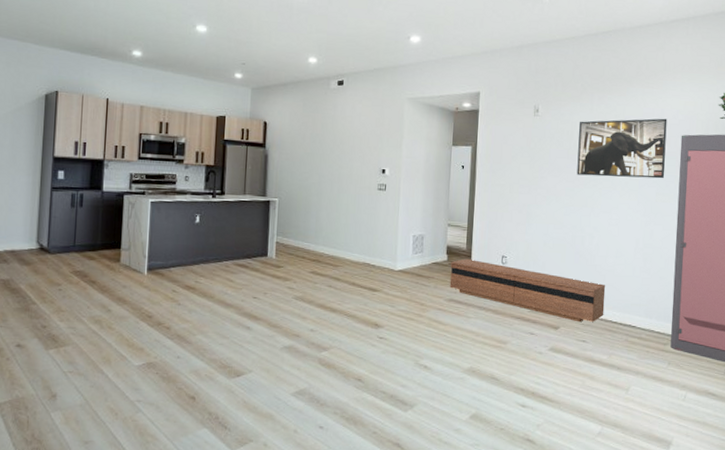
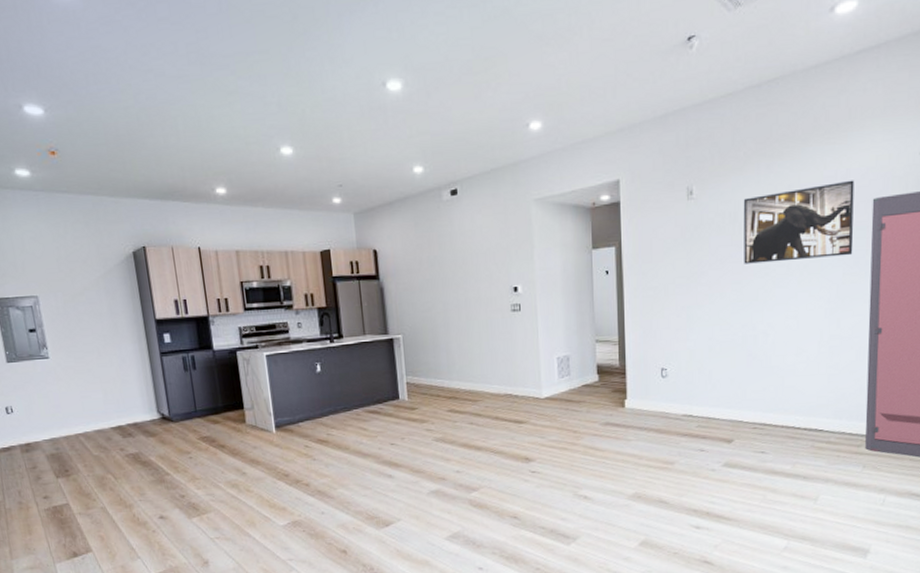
tv stand: present [449,258,606,323] -> none [603,376,786,433]

